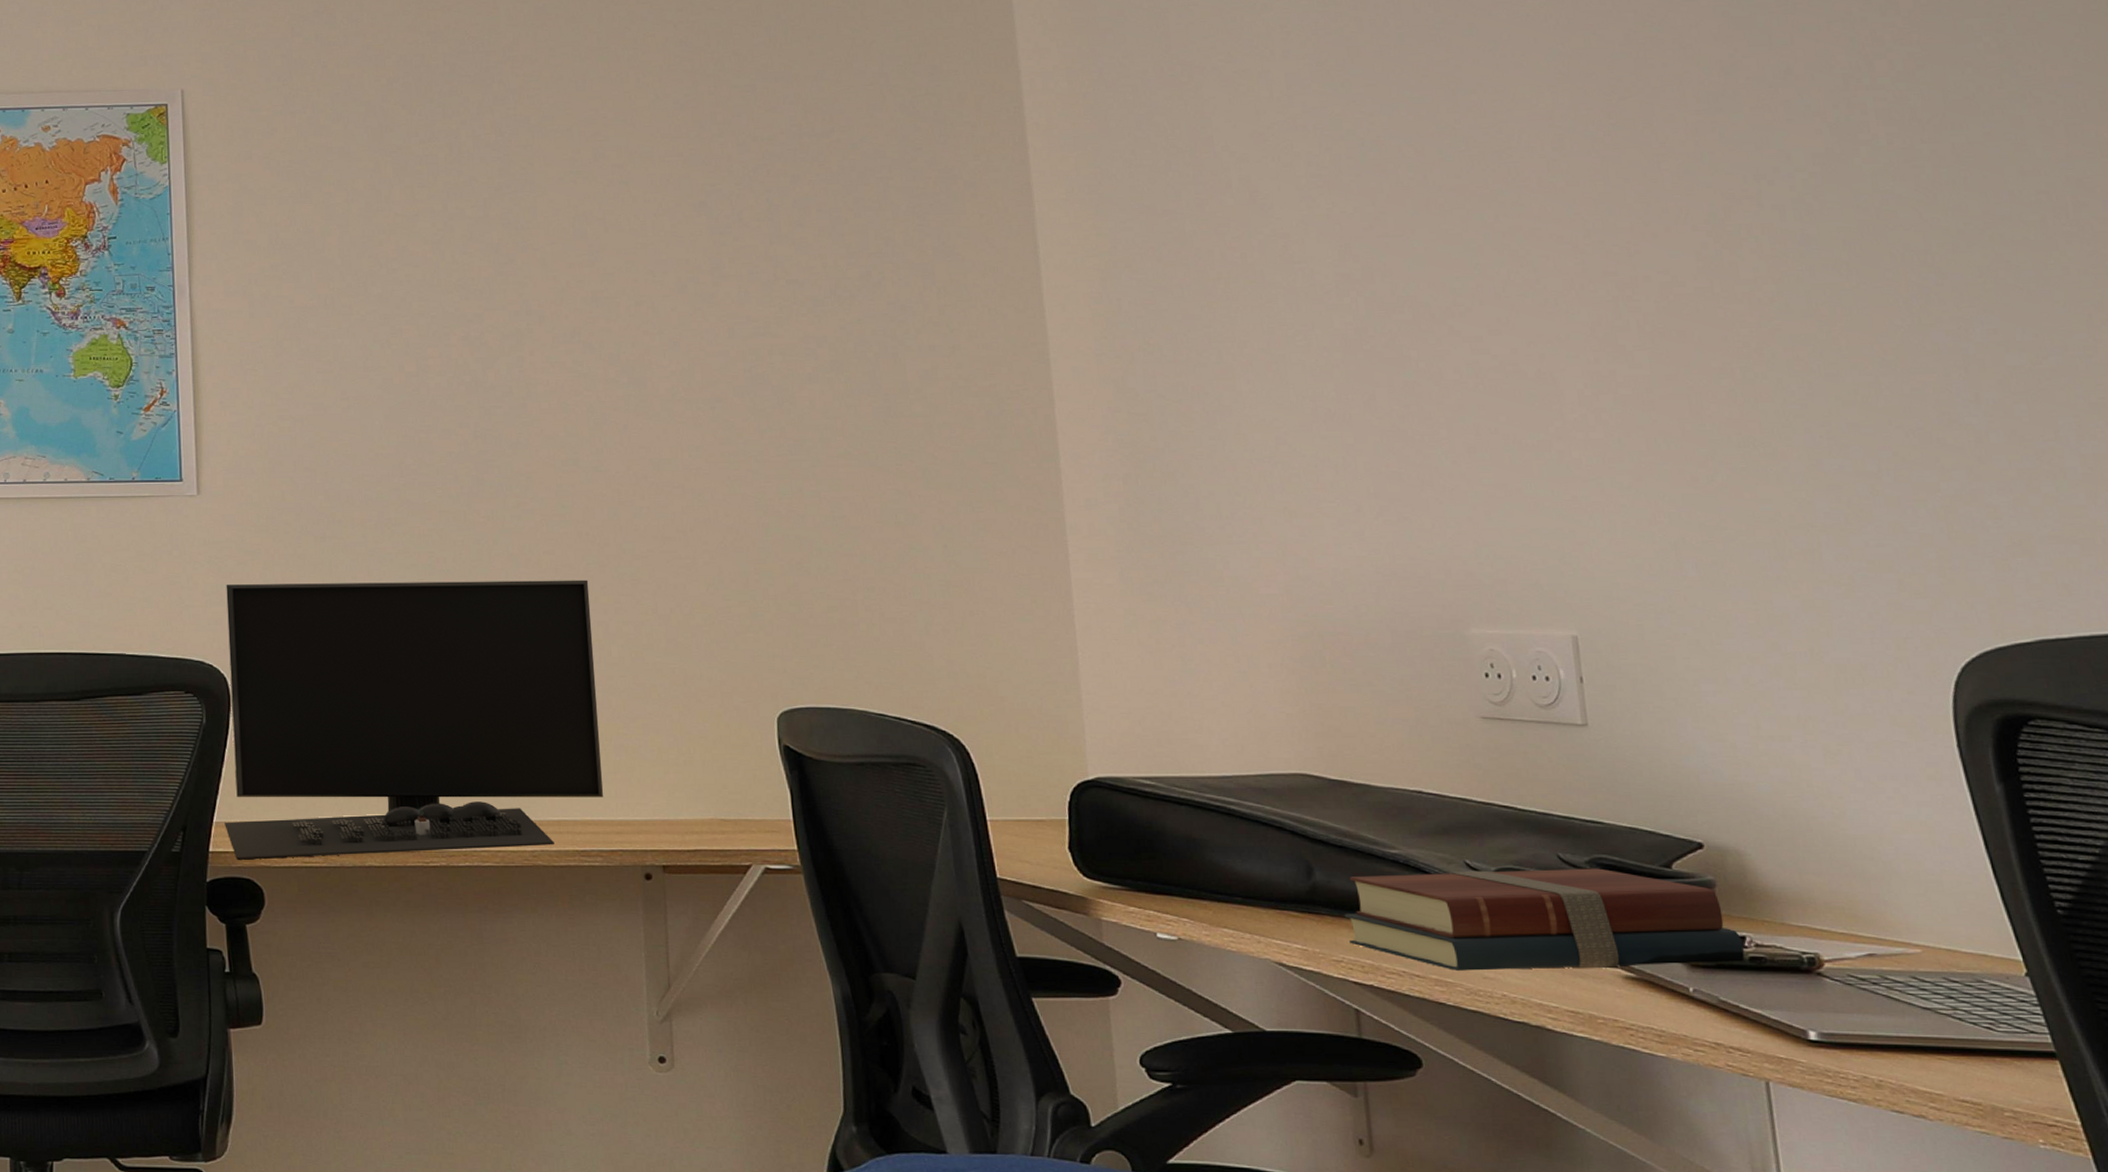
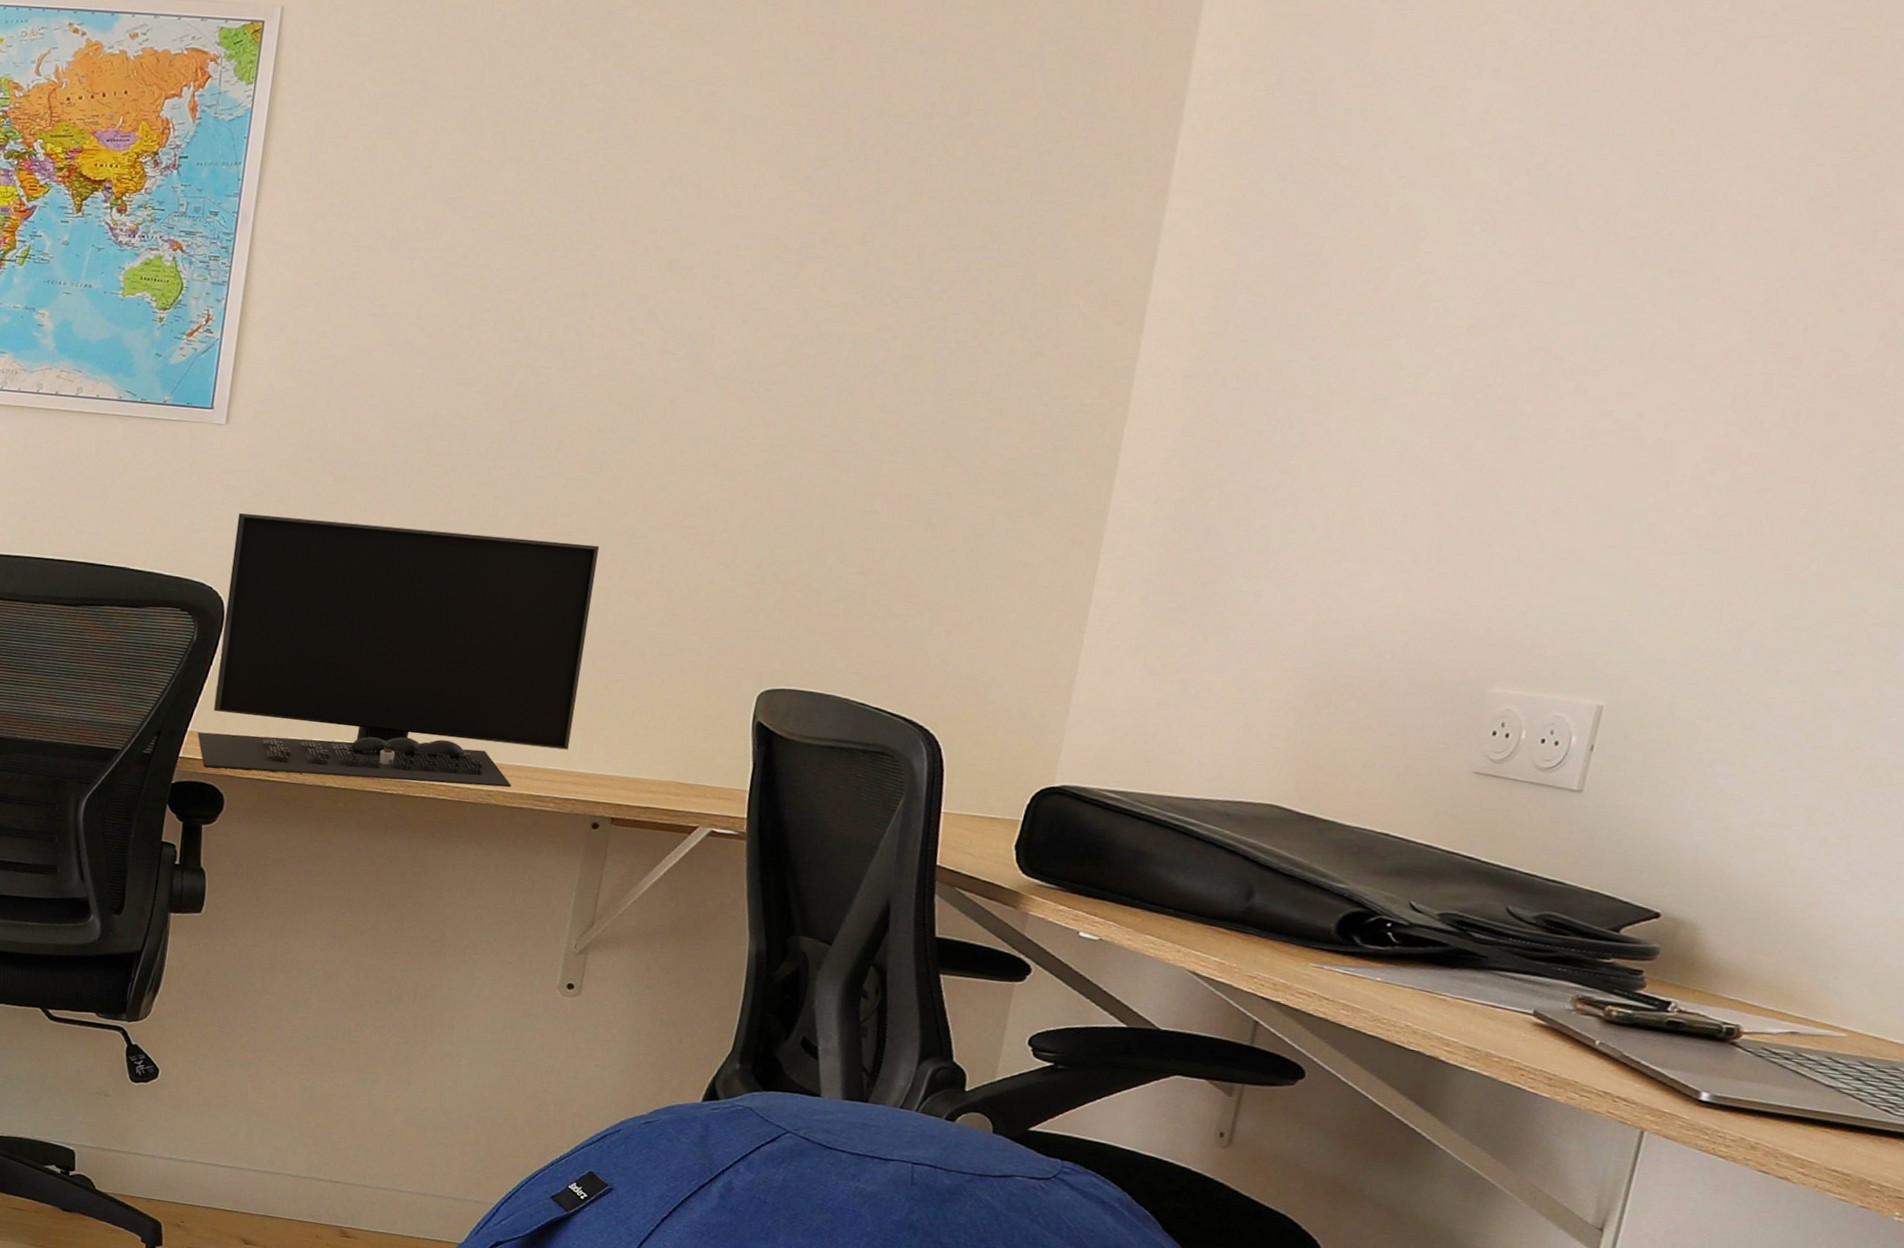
books: present [1344,868,1745,971] -> none [1269,903,1667,1024]

